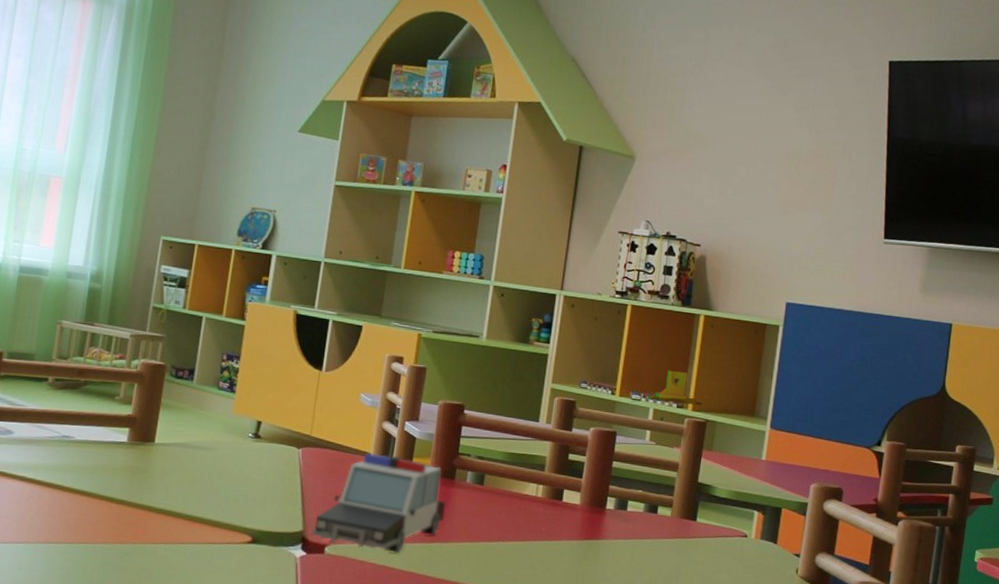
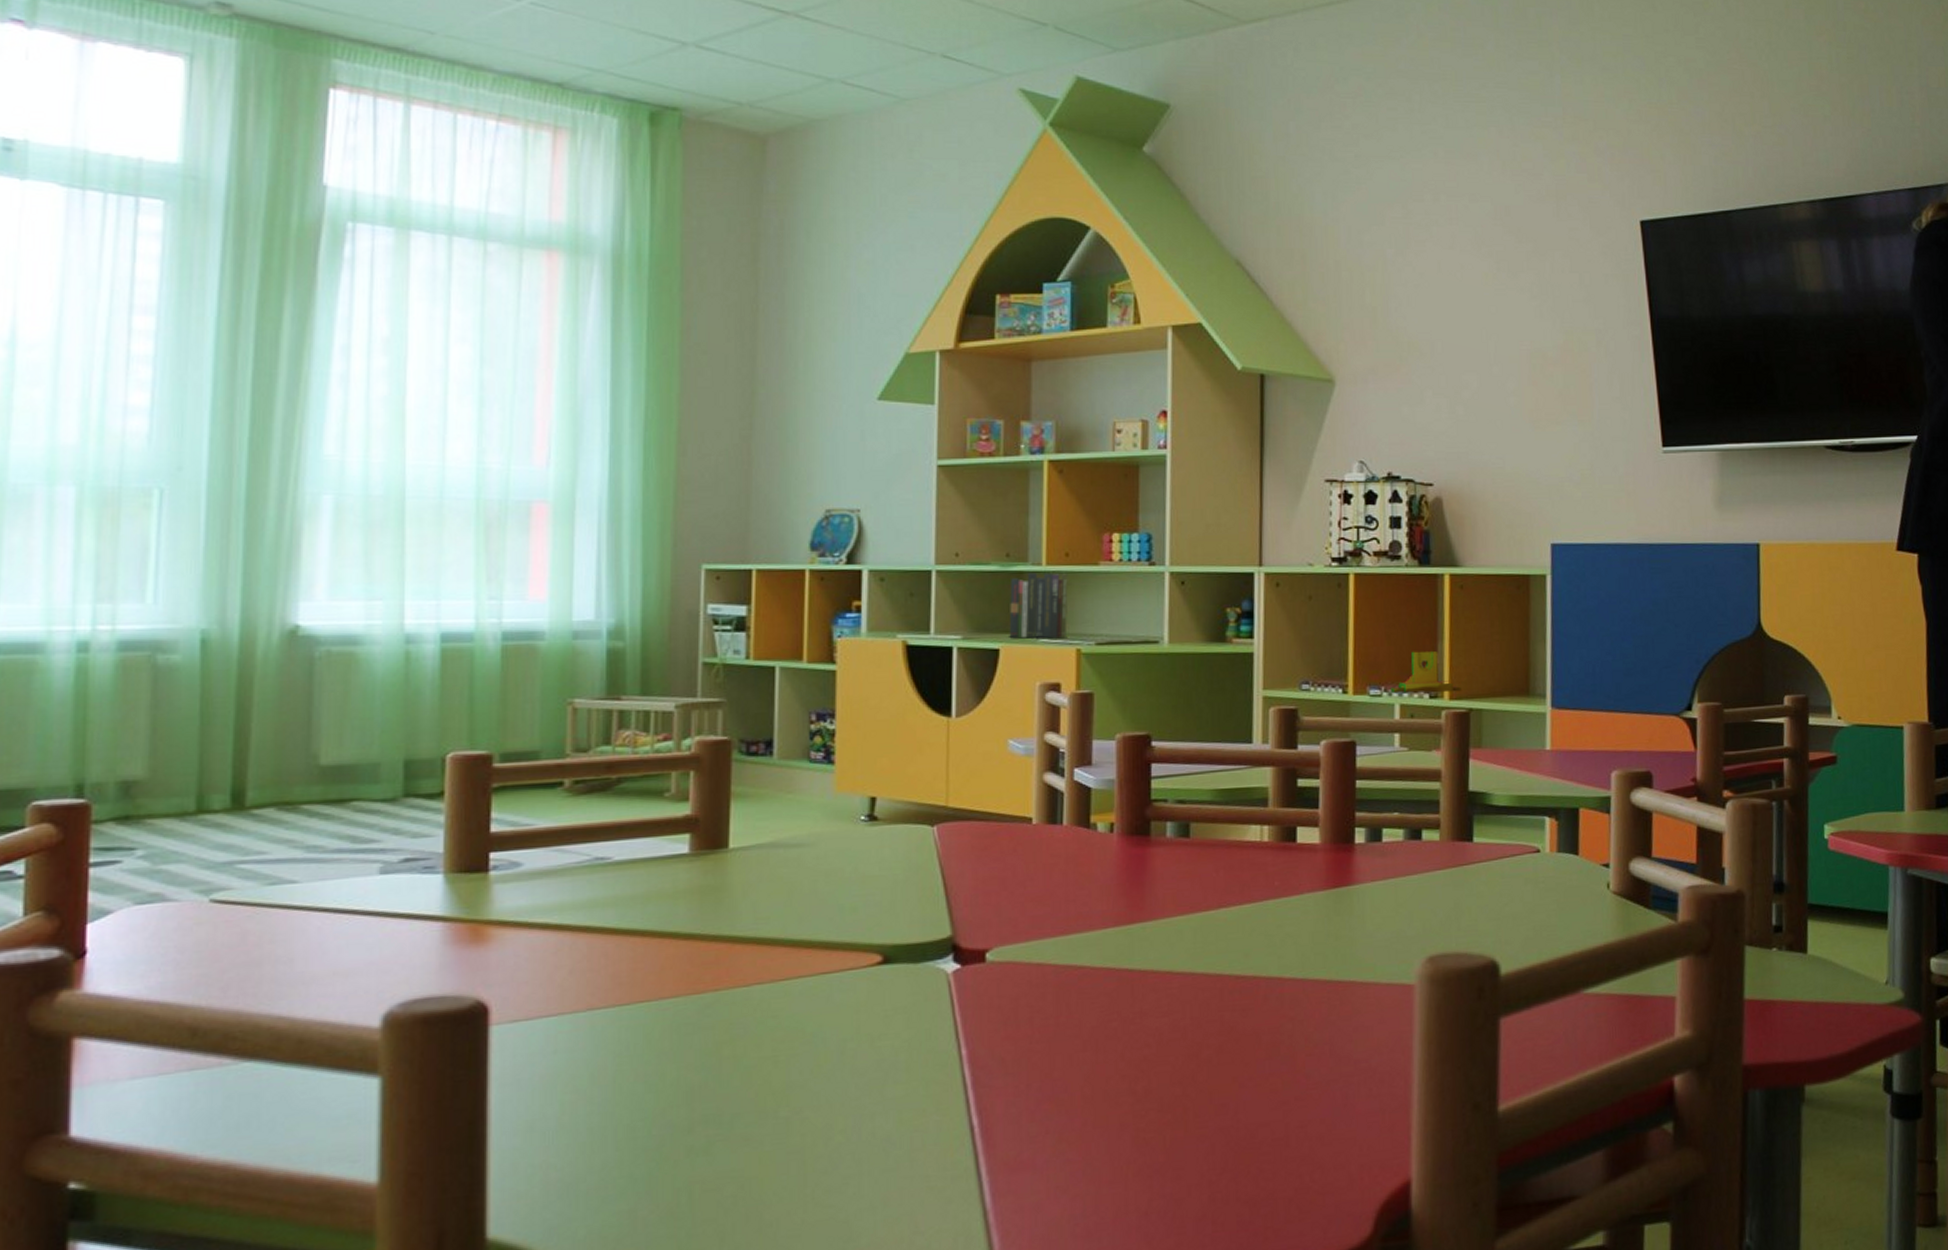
toy car: present [310,453,446,553] -> none [963,815,1144,946]
books: none [370,273,419,325] -> present [1009,572,1068,639]

